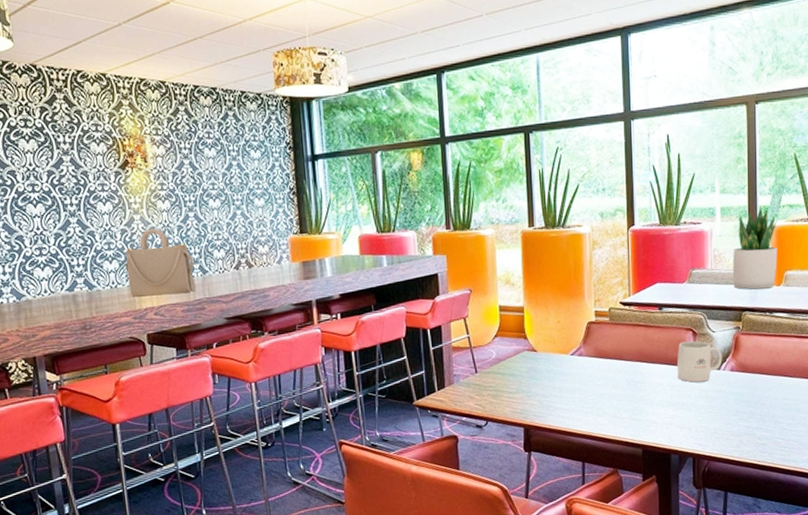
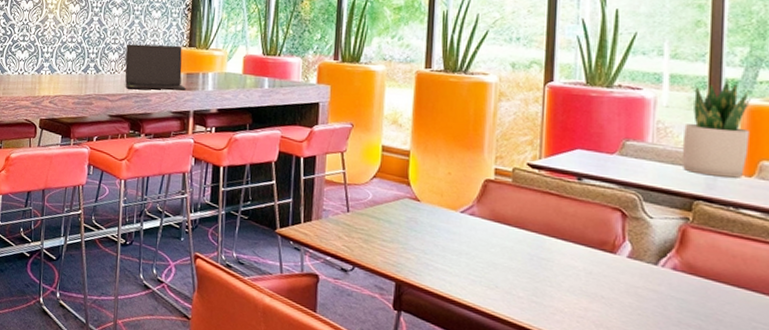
handbag: present [125,228,195,297] -> none [32,27,91,88]
laptop: none [232,233,304,287] -> present [125,44,186,92]
mug: present [676,340,723,383] -> none [596,222,662,276]

